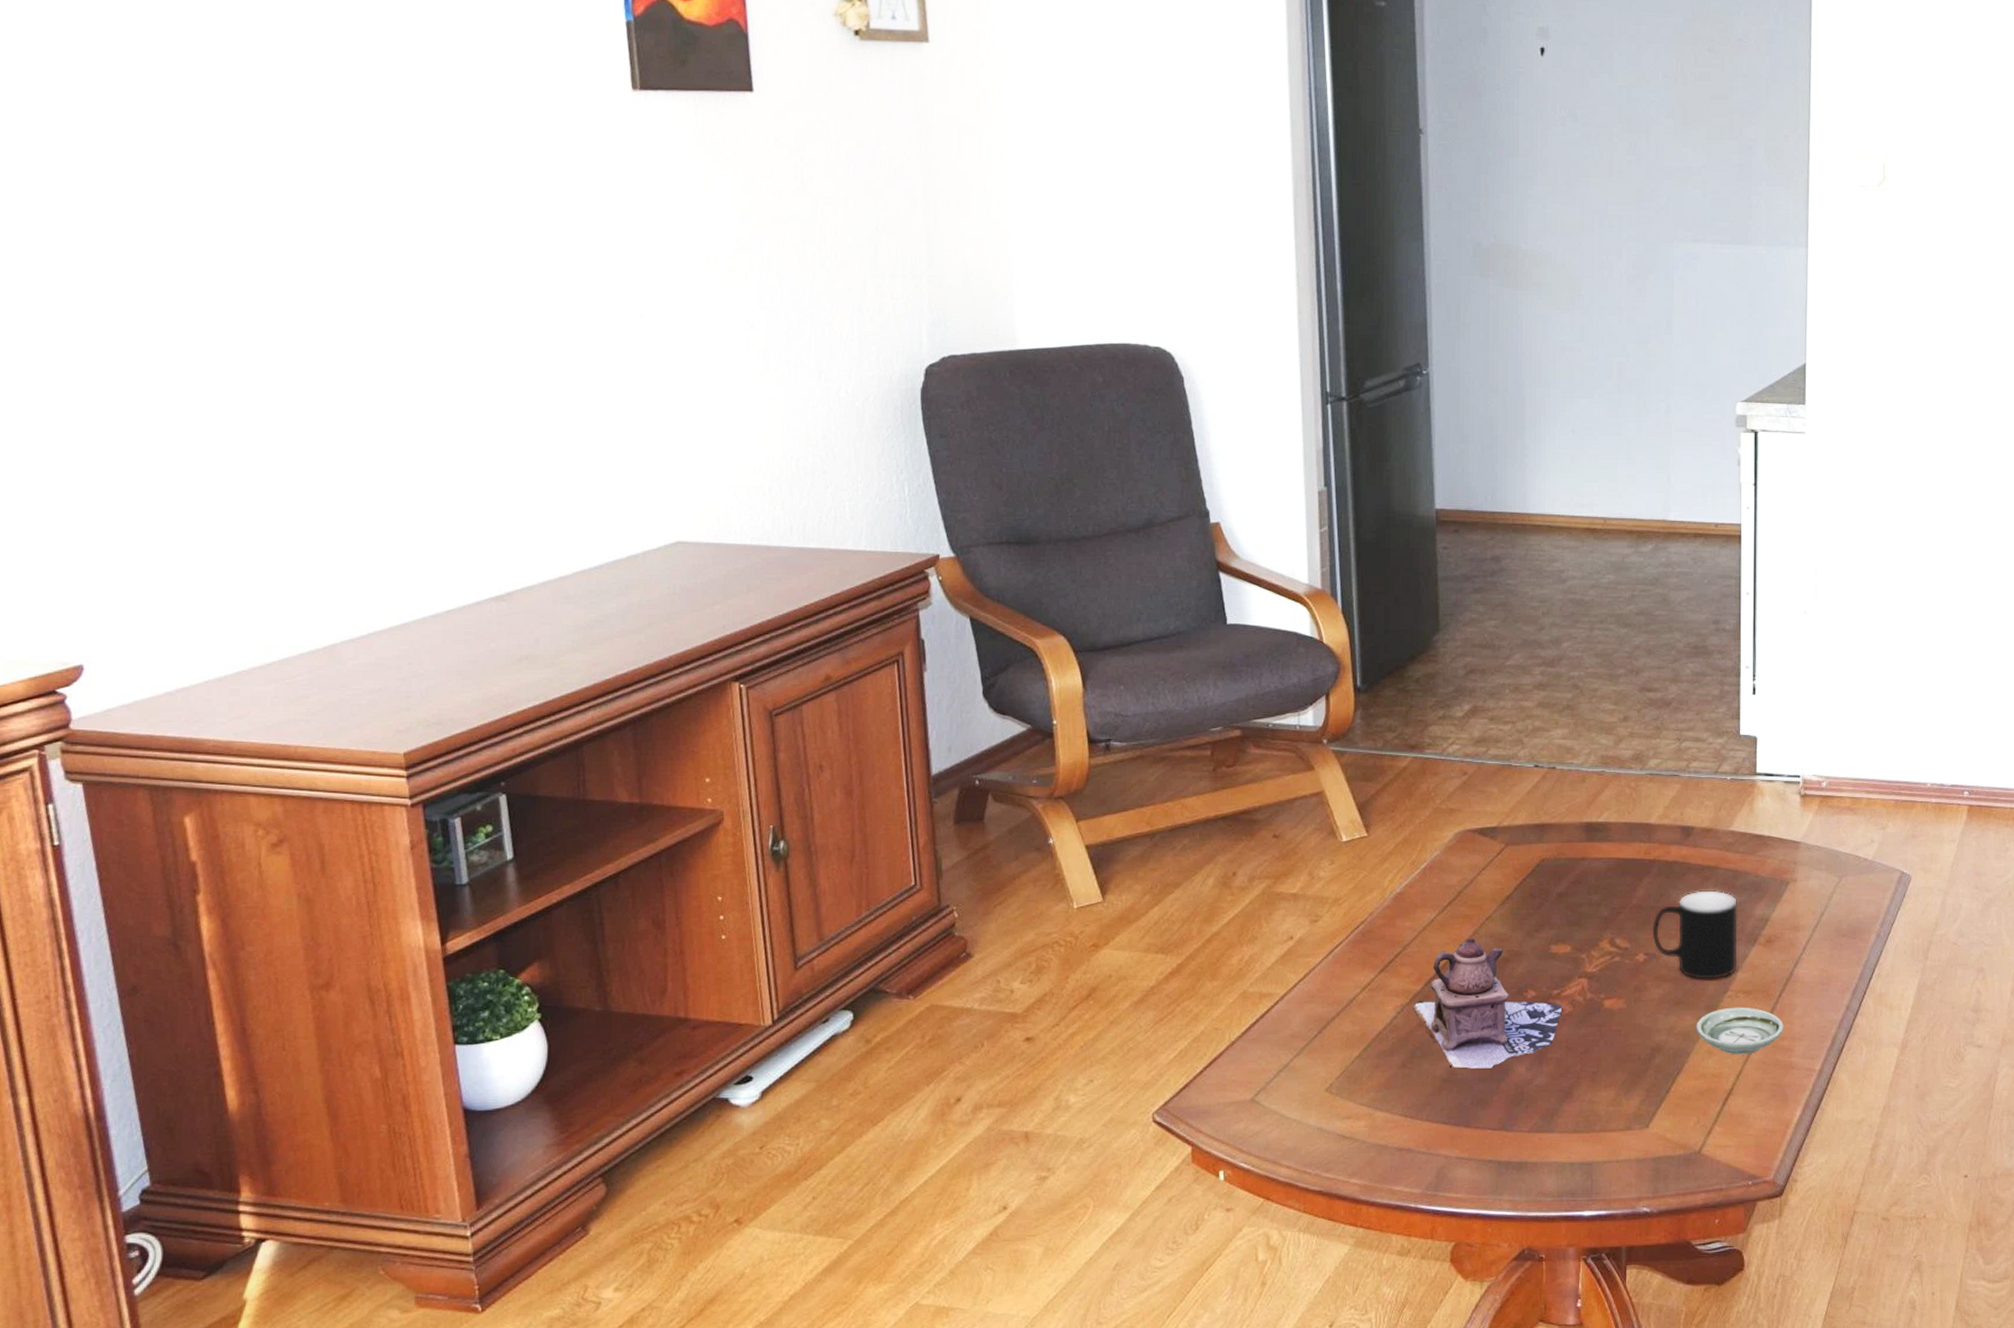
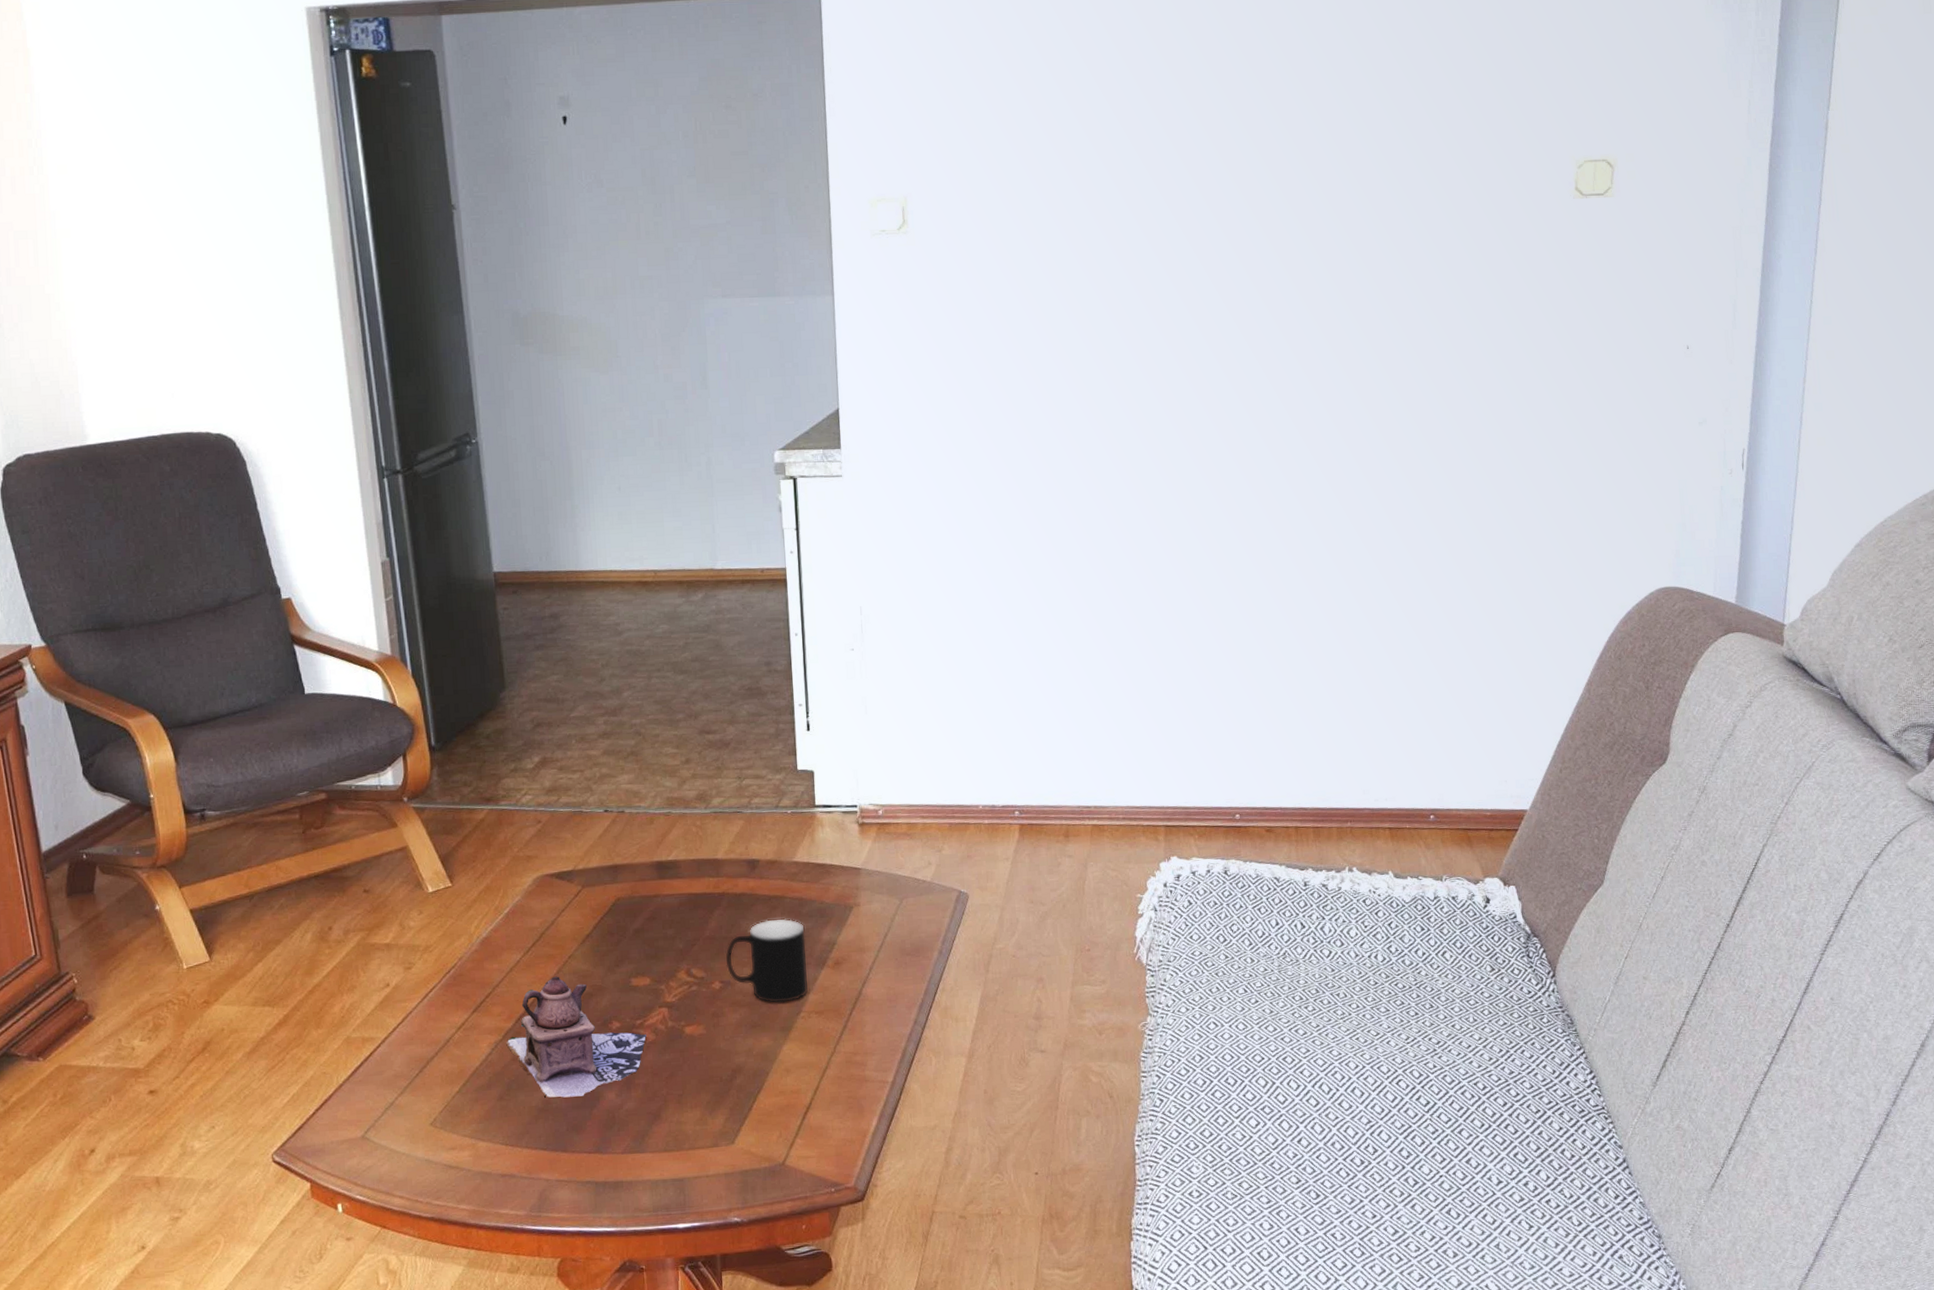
saucer: present [1696,1007,1784,1055] -> none [772,1026,856,1072]

